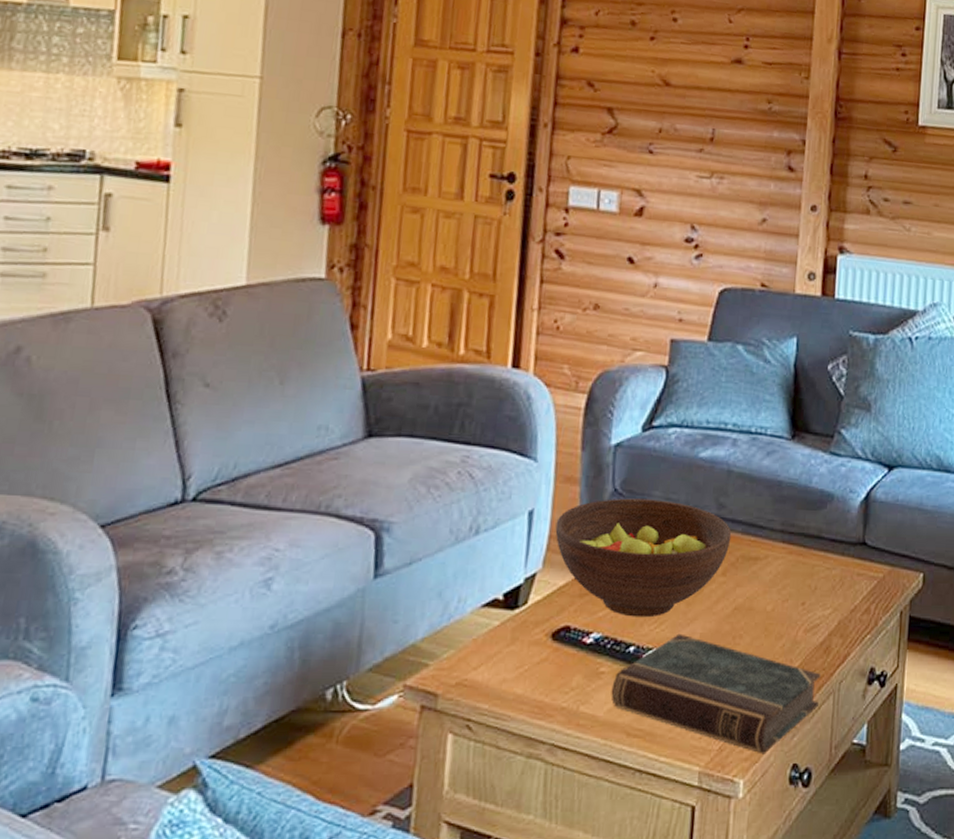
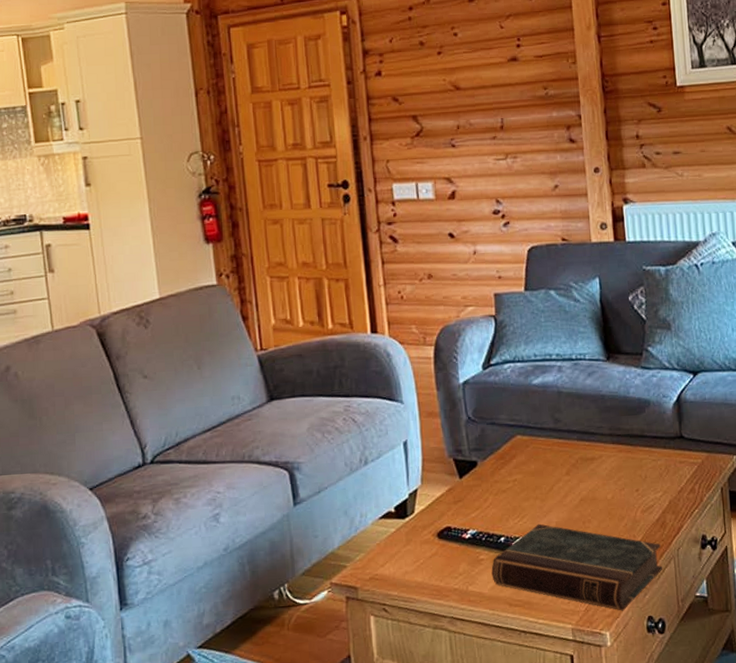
fruit bowl: present [555,498,732,618] -> none [426,421,569,515]

